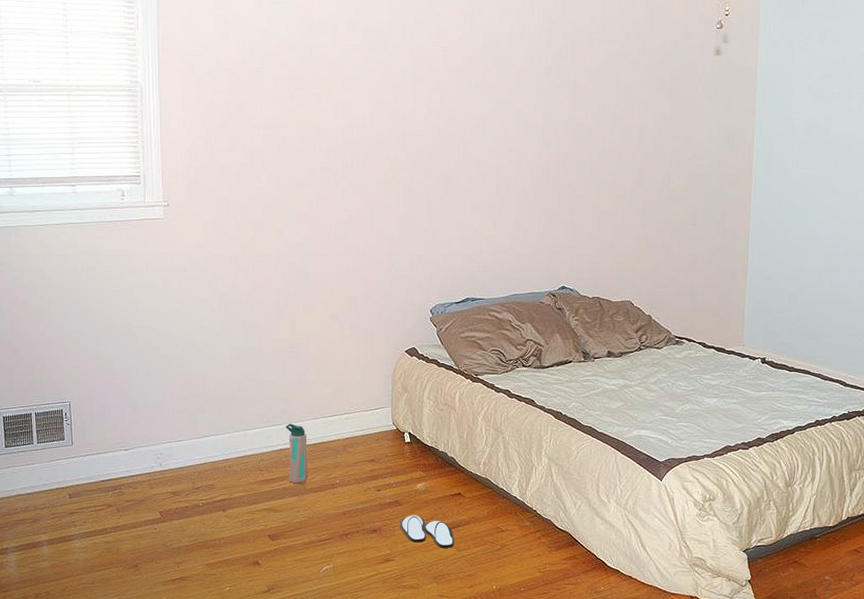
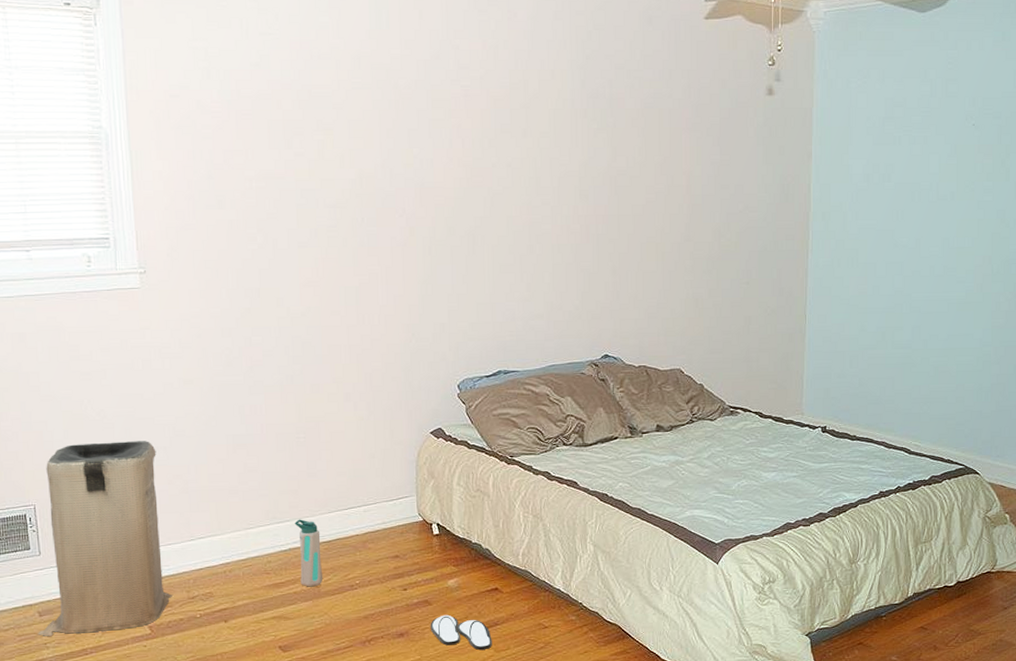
laundry basket: none [68,350,180,516] -> present [38,441,172,636]

